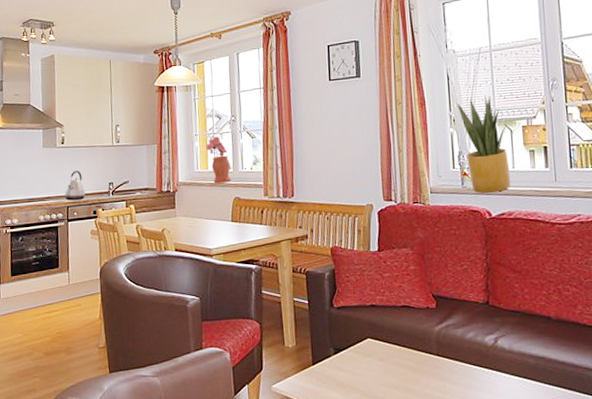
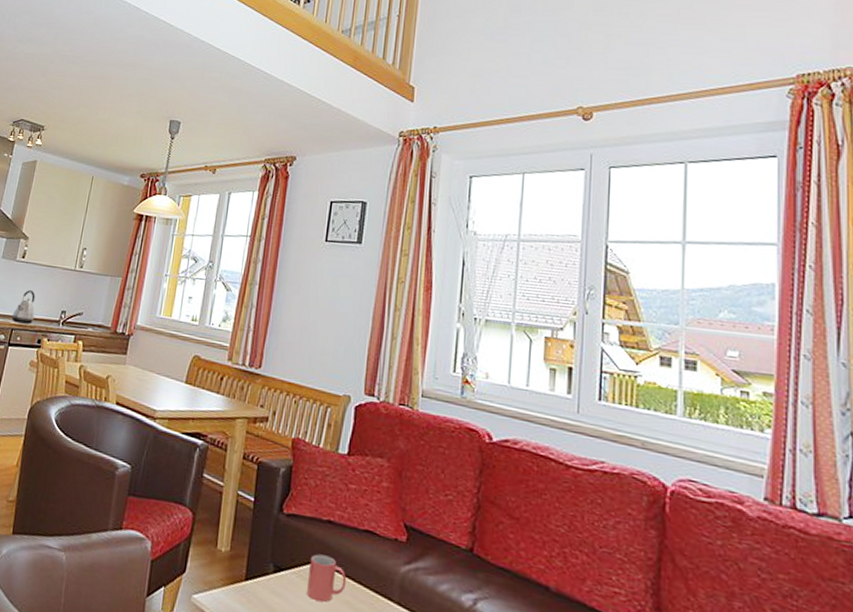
potted flower: present [205,136,231,185] -> none [173,281,197,337]
mug: none [362,332,394,367] -> present [306,554,347,602]
planter: present [457,94,511,194] -> none [469,290,529,413]

